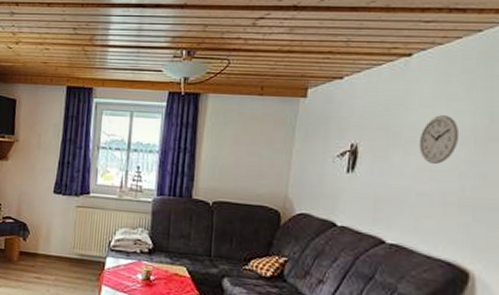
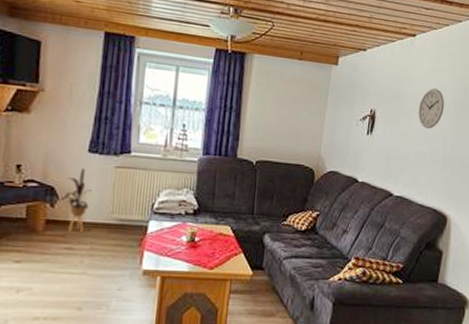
house plant: none [27,207,57,265] -> present [55,168,92,233]

